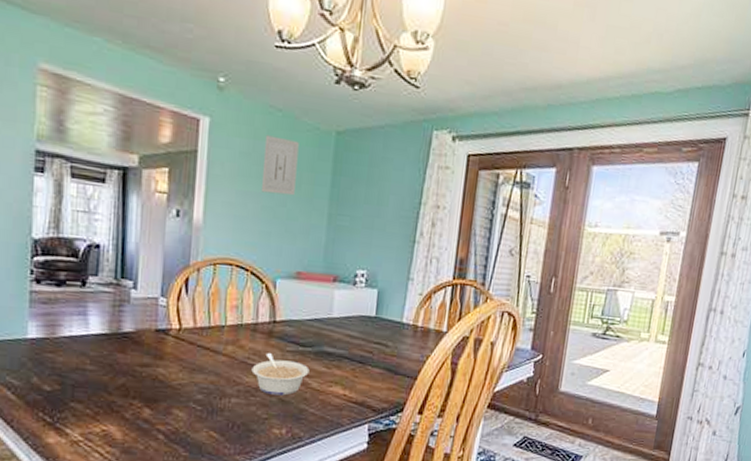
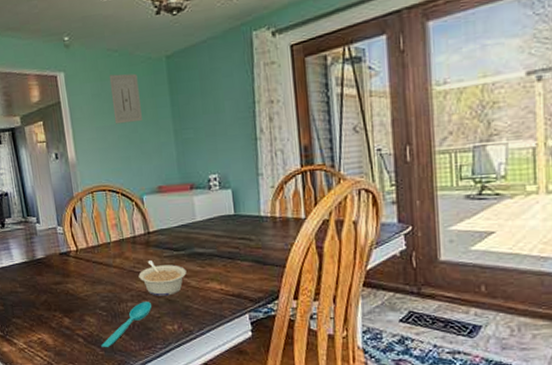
spoon: none [186,399,260,448] -> present [101,301,152,347]

